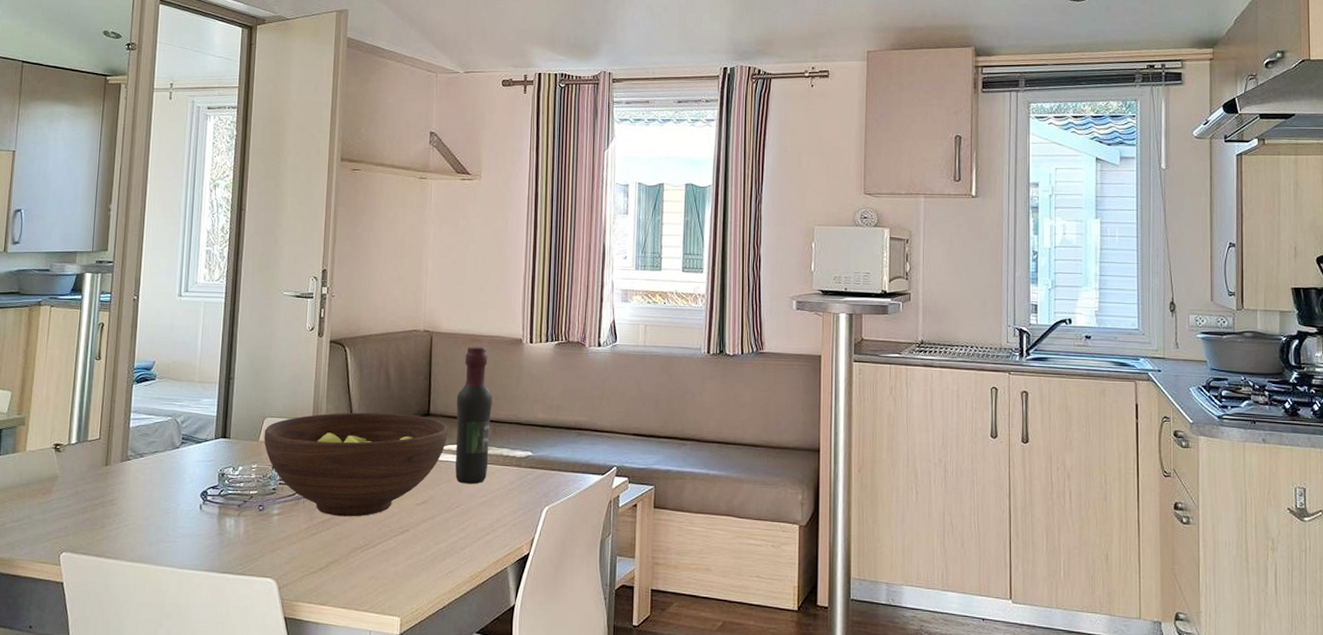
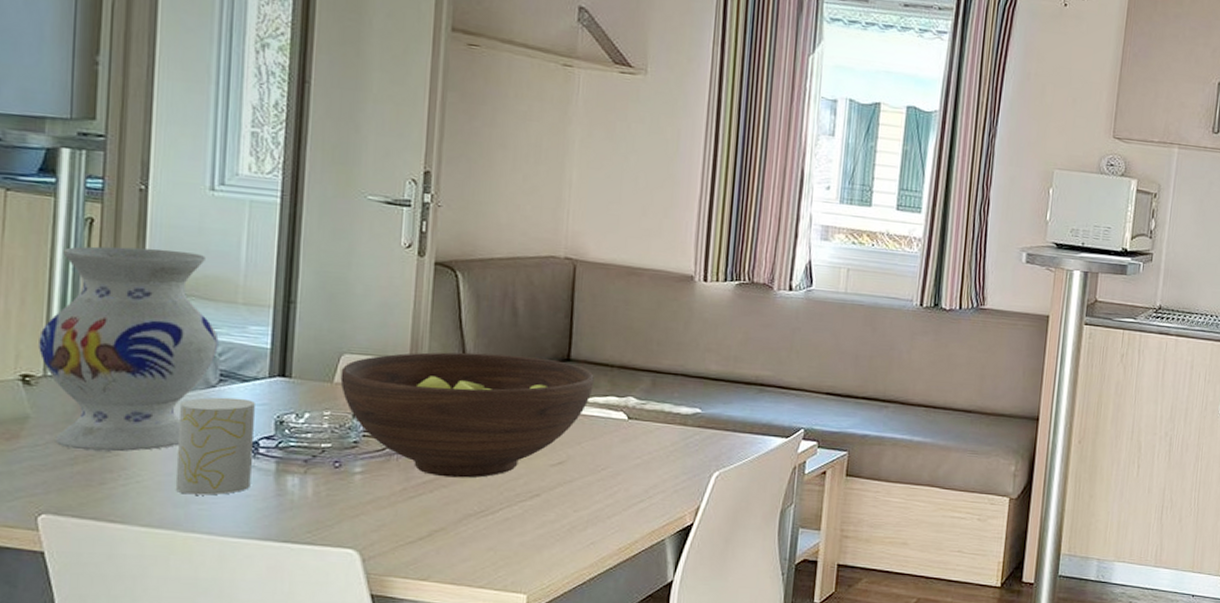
vase: none [66,343,182,502] -> present [39,246,219,452]
cup: none [150,456,205,535] -> present [175,397,255,496]
wine bottle: present [454,346,492,484] -> none [601,280,653,444]

